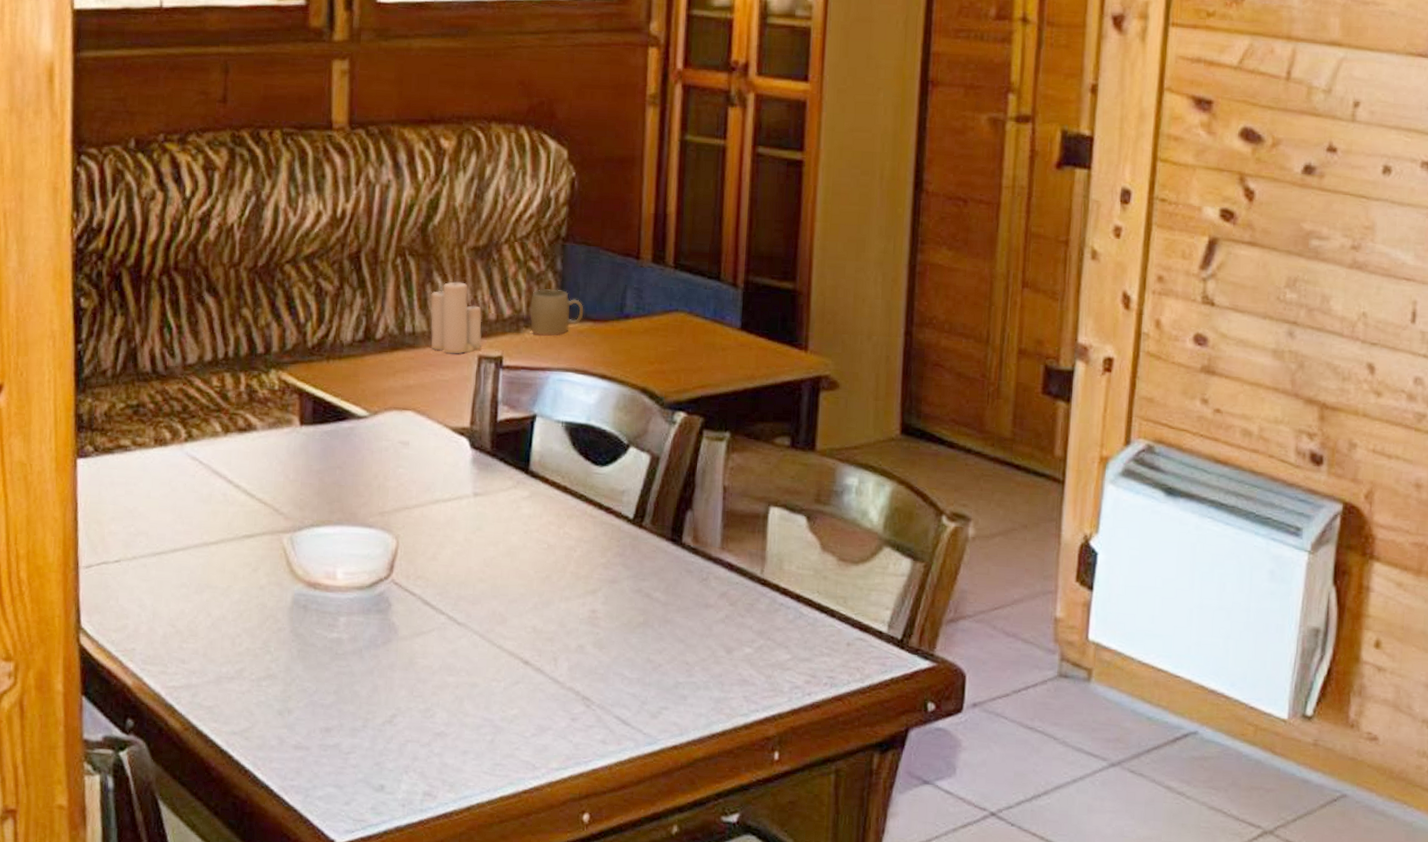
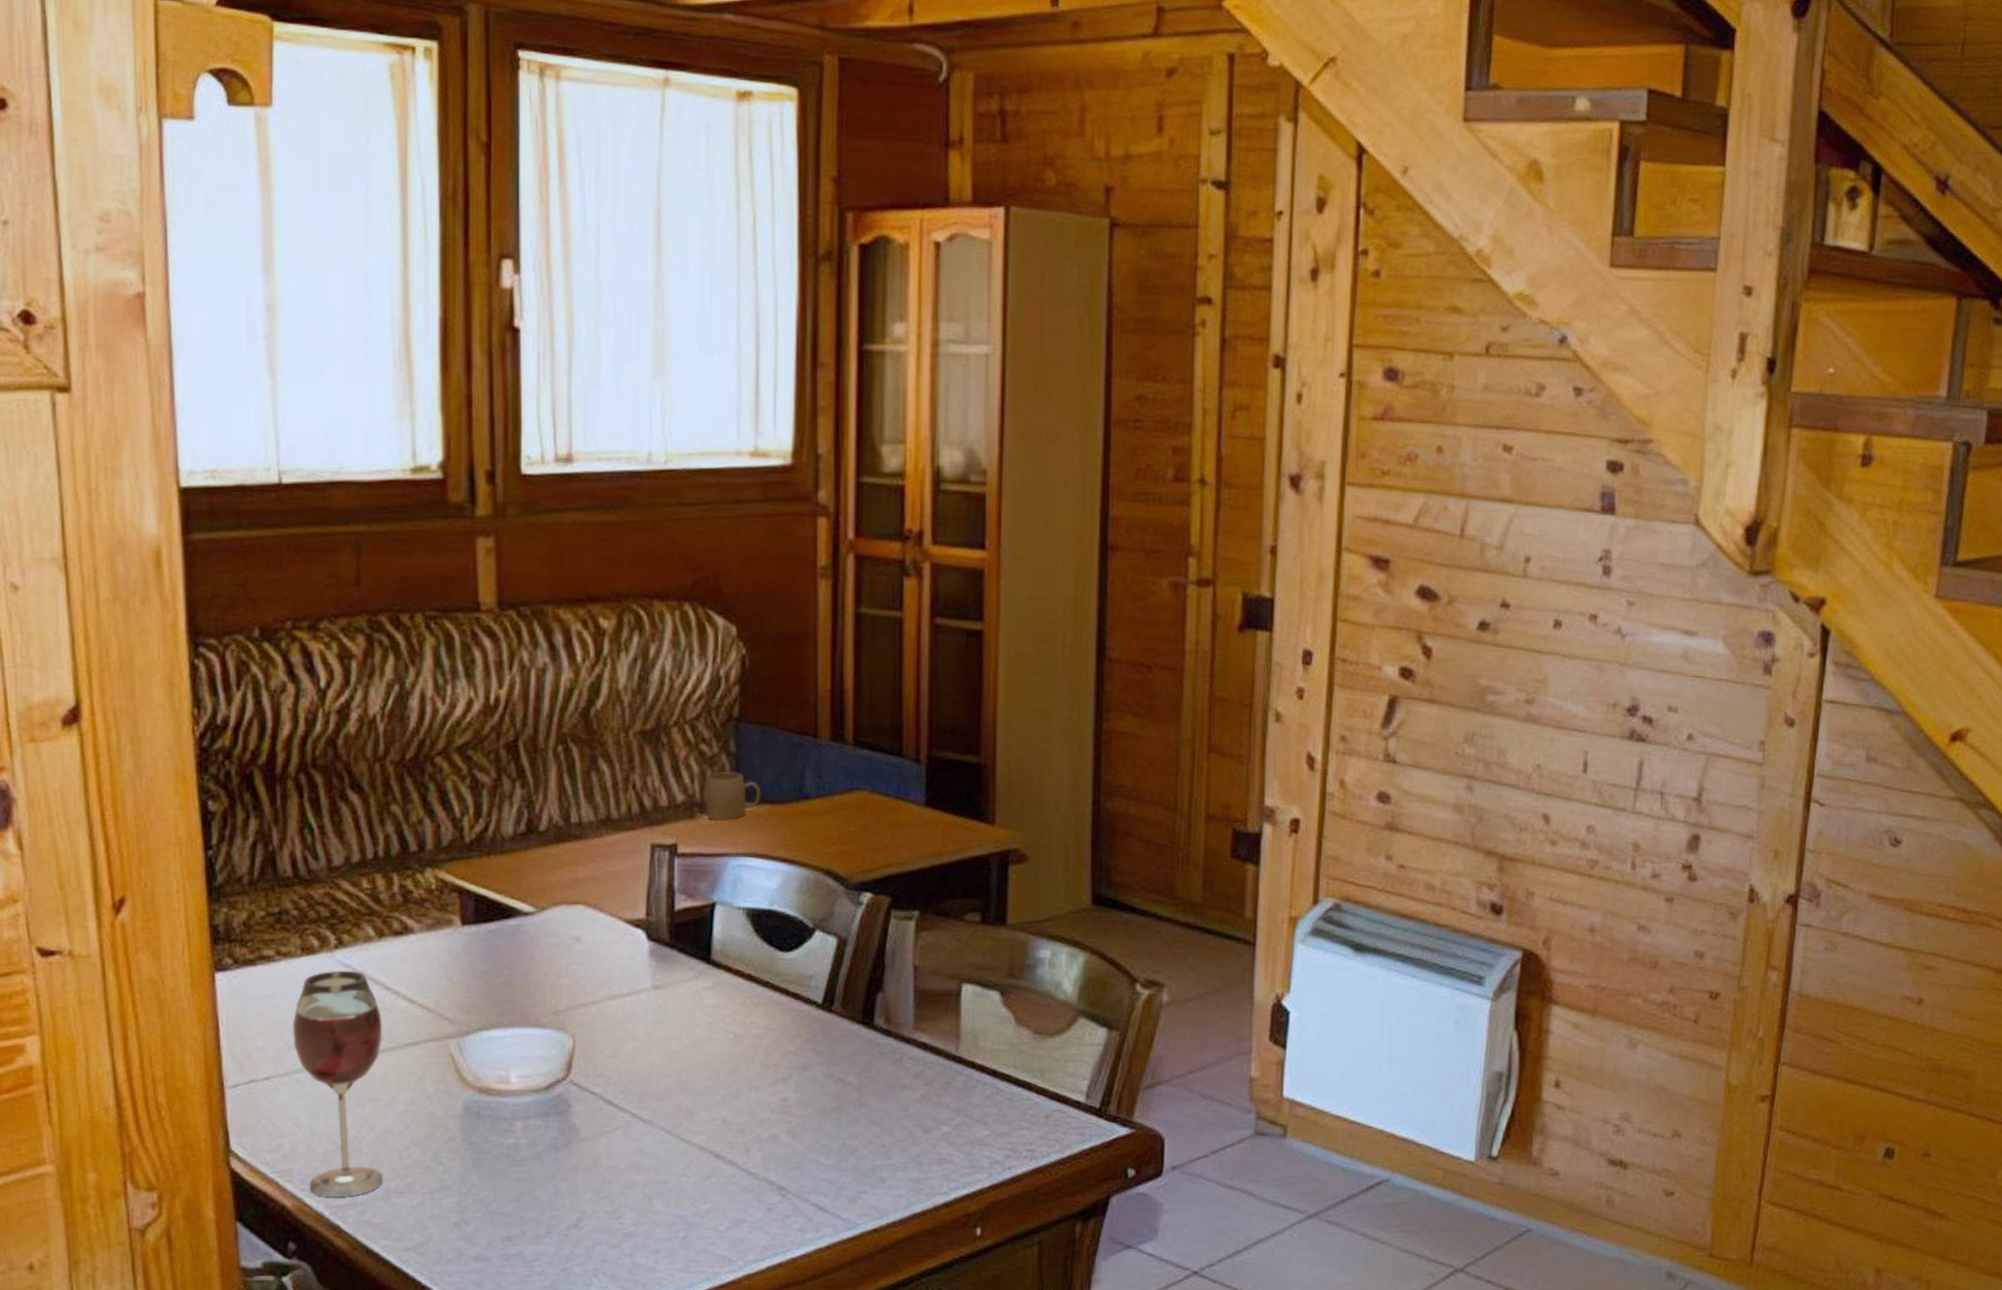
wineglass: none [142,462,224,680] -> present [293,970,383,1198]
candle: present [430,276,482,354] -> none [597,762,654,844]

